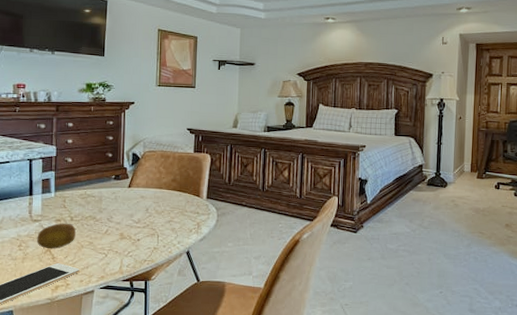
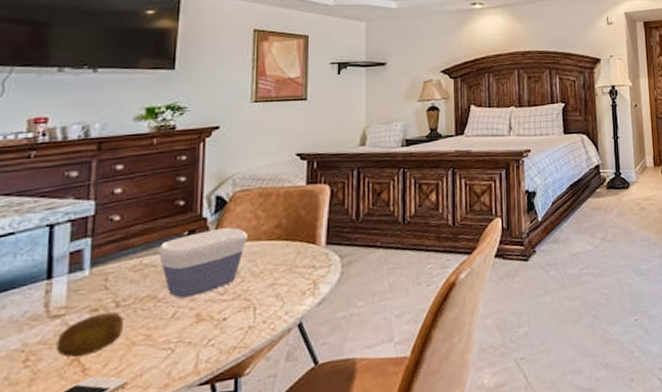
bowl: none [96,176,153,221] -> present [158,227,248,298]

